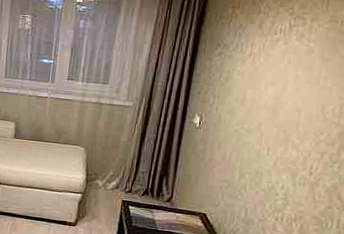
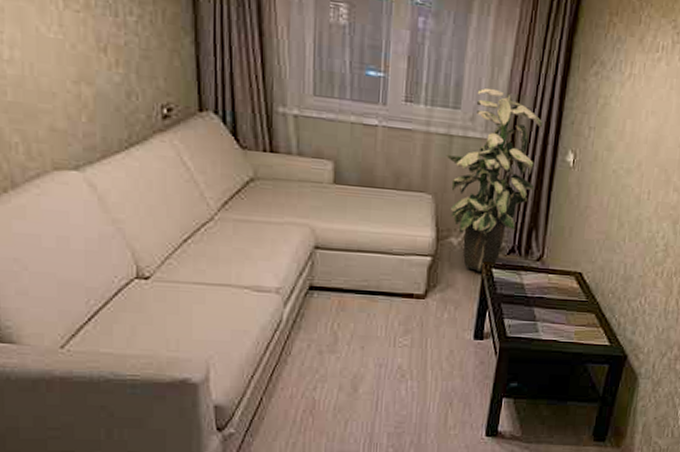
indoor plant: none [96,68,175,207] -> present [446,87,543,271]

